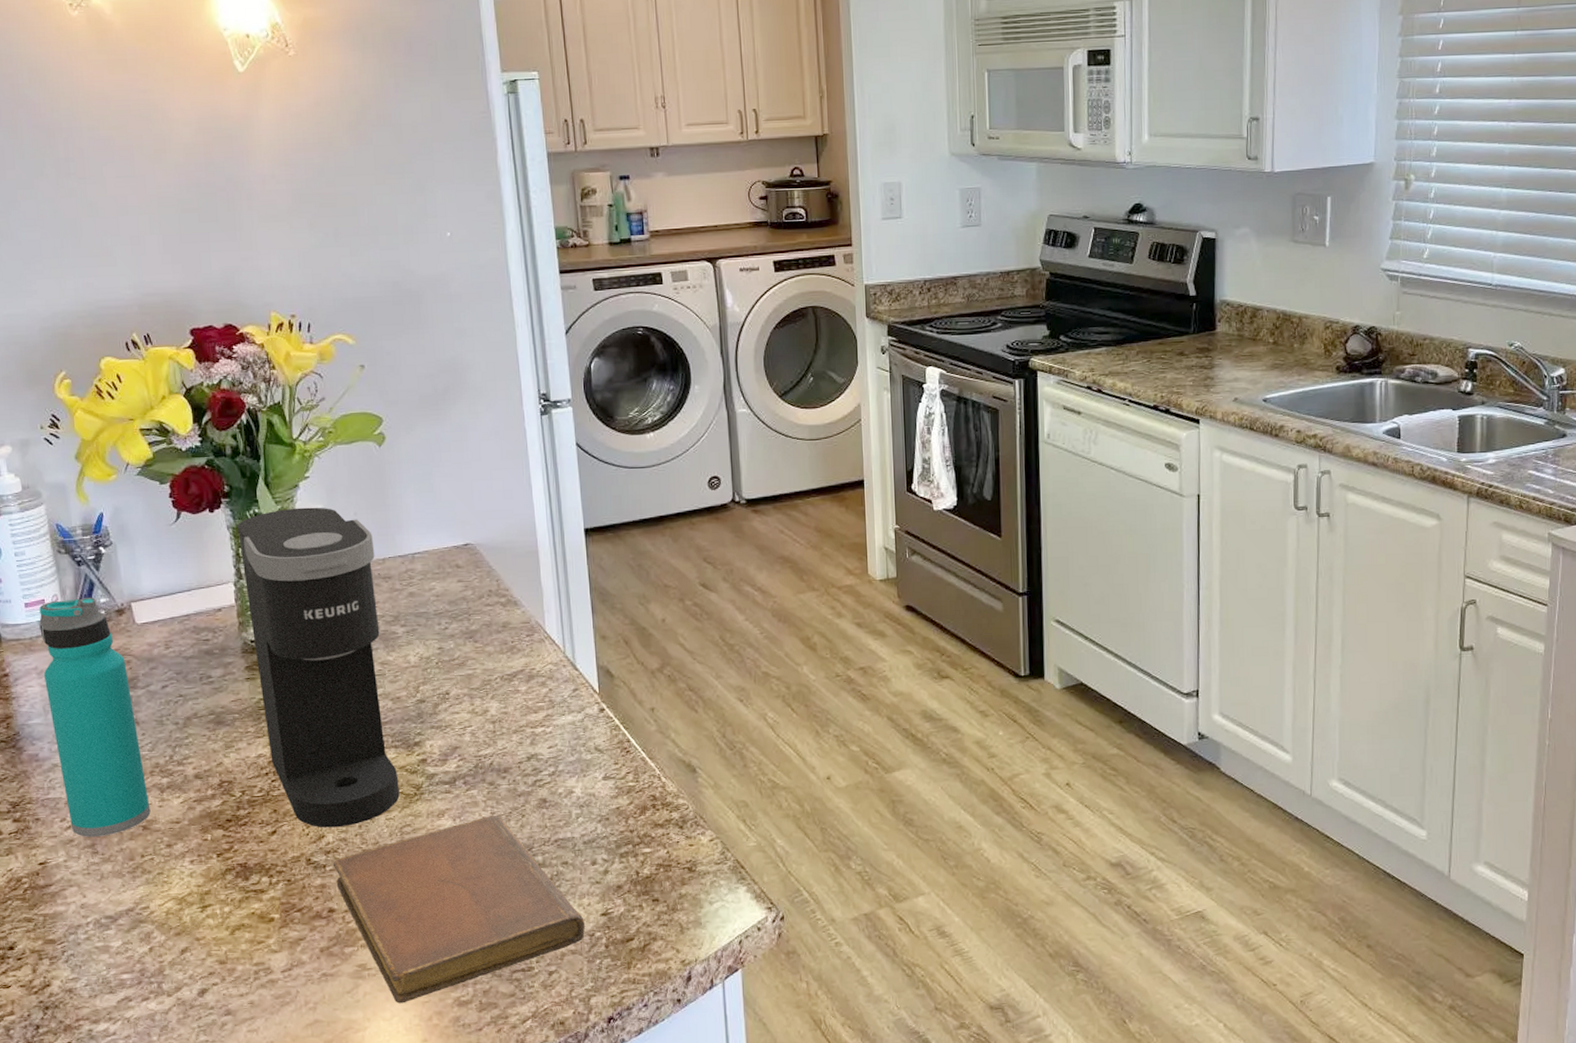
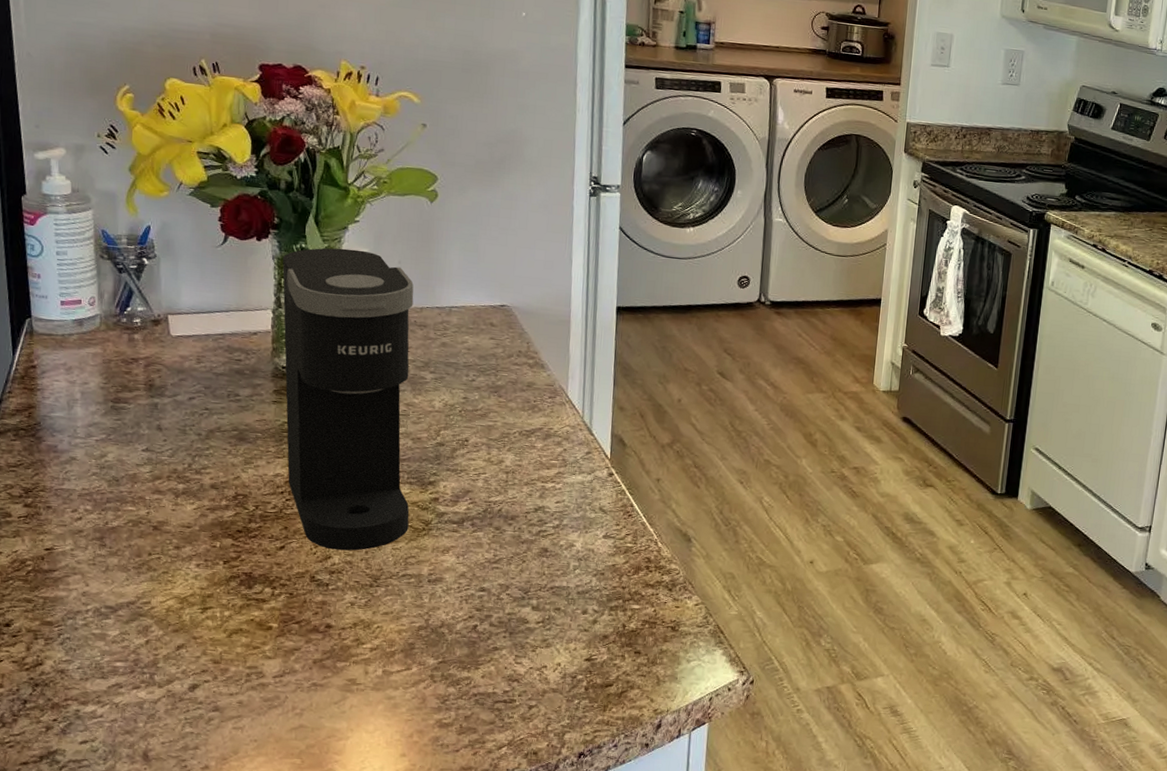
water bottle: present [39,598,151,837] -> none [71,303,163,531]
notebook: present [332,816,585,1004] -> none [335,558,569,719]

